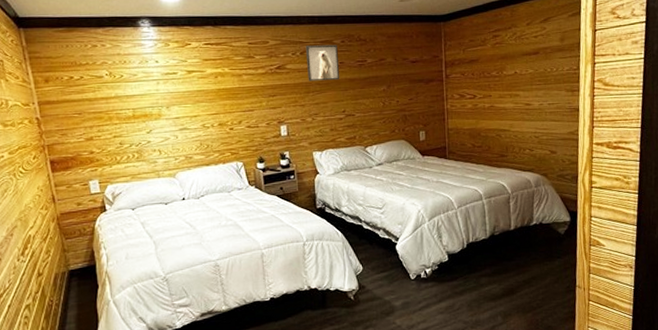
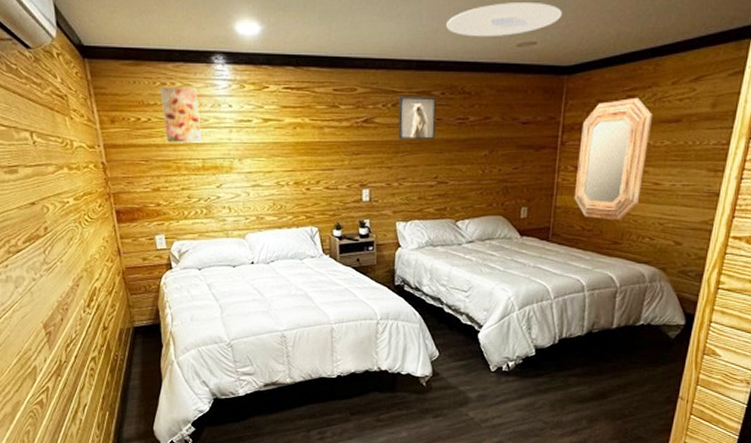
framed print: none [91,48,133,96] -> present [160,86,203,143]
home mirror: none [461,36,517,137] -> present [574,97,654,221]

